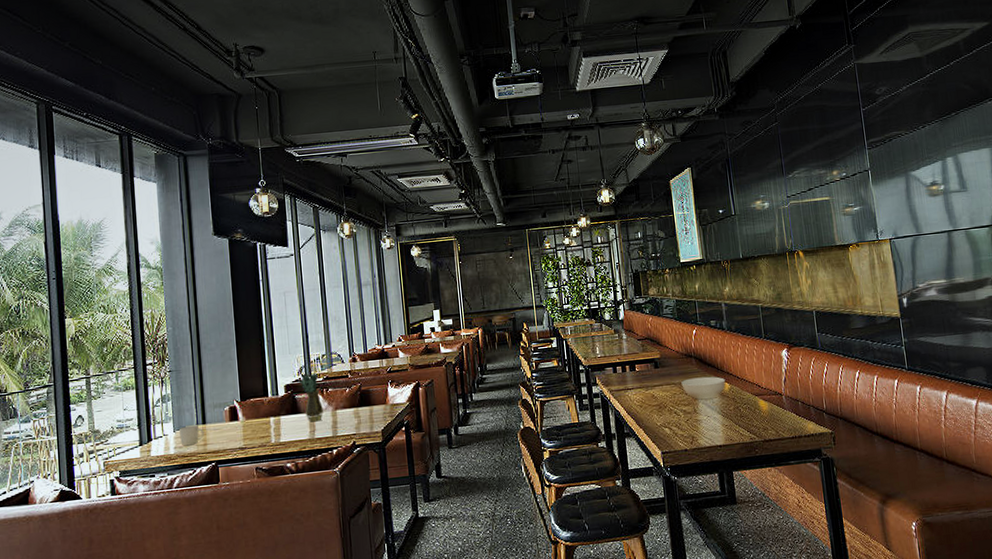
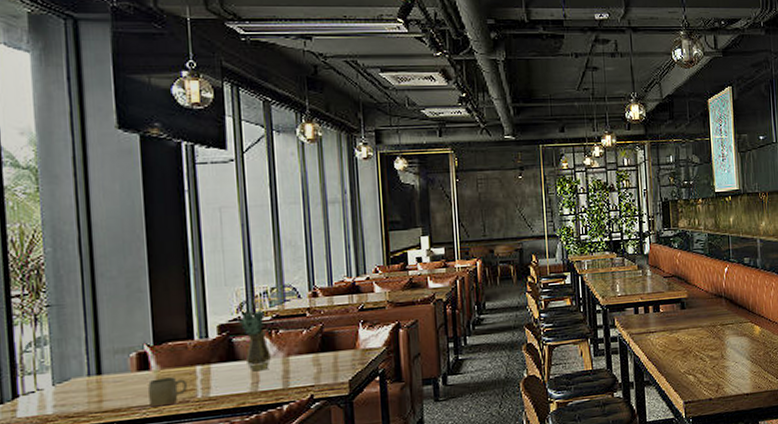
mug: present [179,425,204,447] -> none [62,376,99,404]
mug: none [237,426,264,450] -> present [147,377,187,407]
bowl: present [681,376,726,400] -> none [709,319,757,345]

